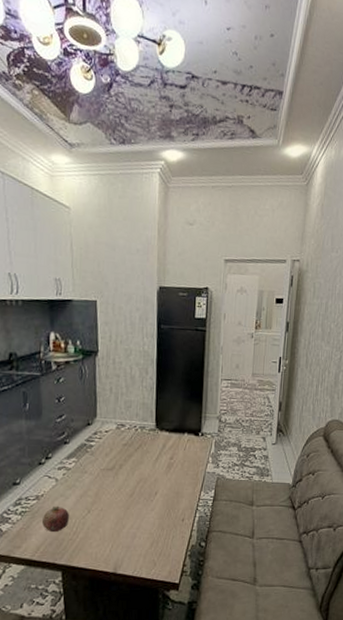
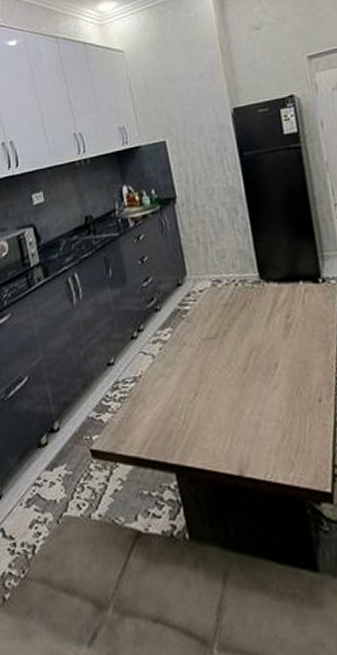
fruit: present [42,506,70,532] -> none [144,388,175,421]

